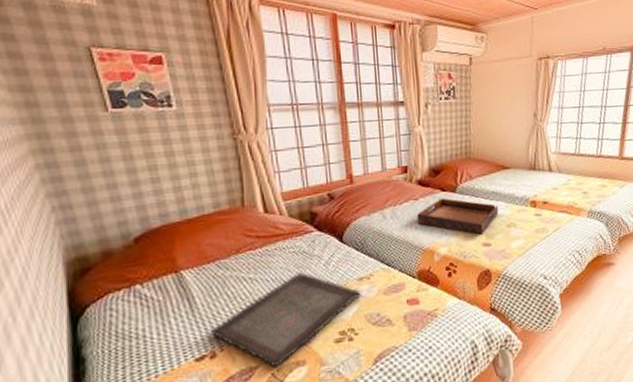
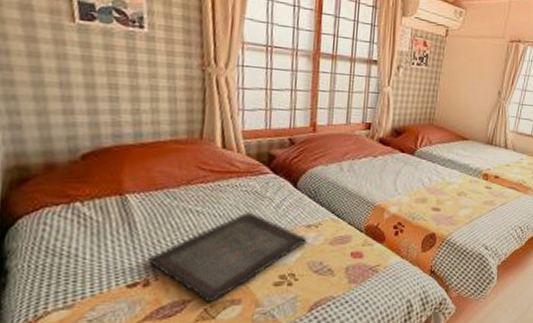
serving tray: present [416,198,499,235] -> none [372,158,453,199]

